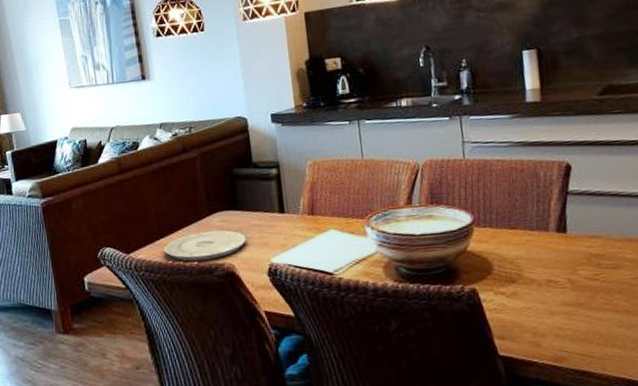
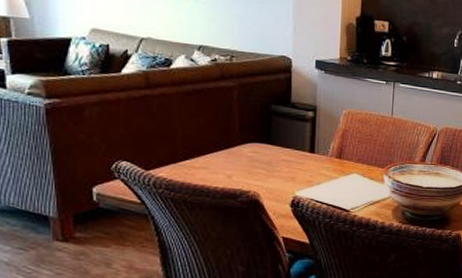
plate: present [164,230,247,261] -> none [188,159,275,186]

